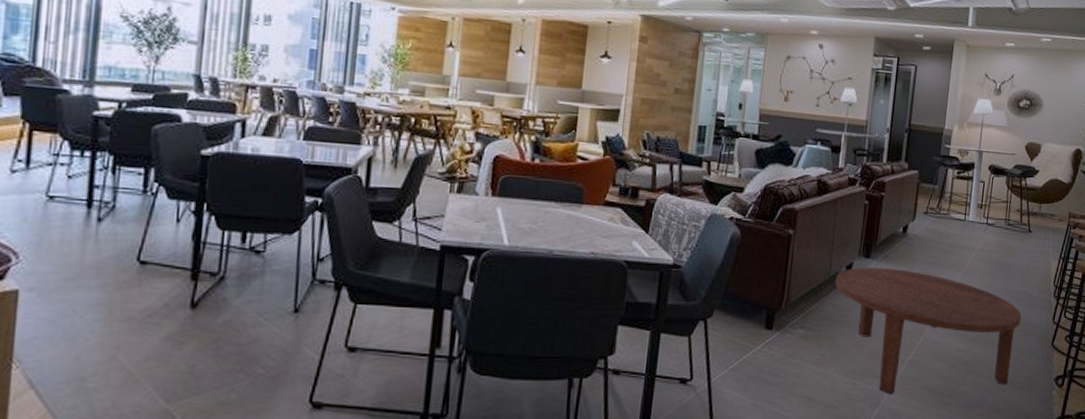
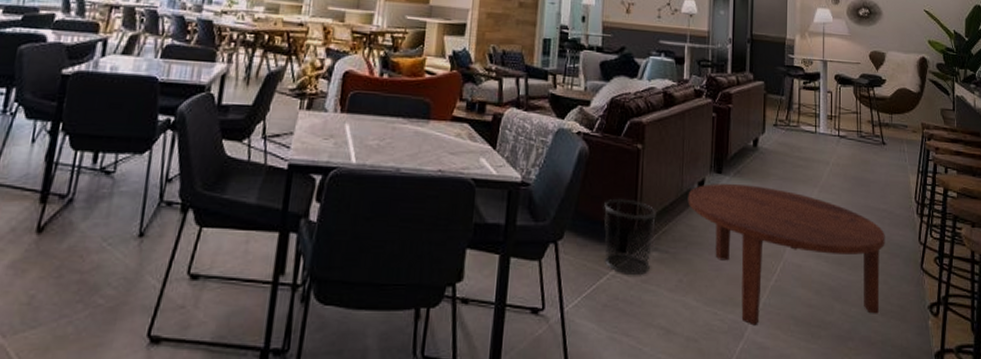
waste bin: none [751,280,804,351] -> present [604,198,656,276]

